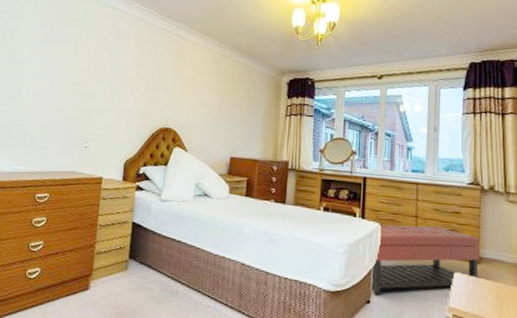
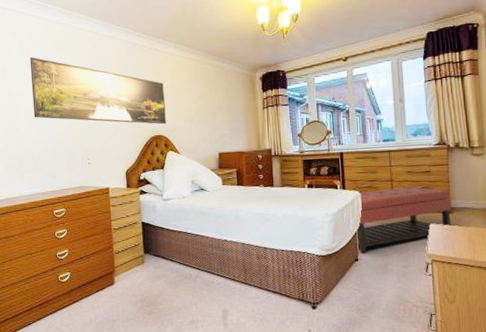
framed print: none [34,23,182,117] -> present [29,57,166,125]

